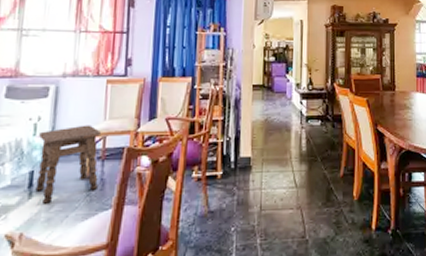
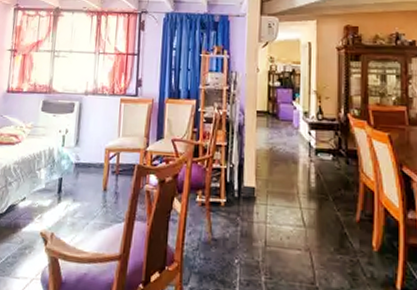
side table: present [35,125,102,204] -> none [63,140,116,210]

